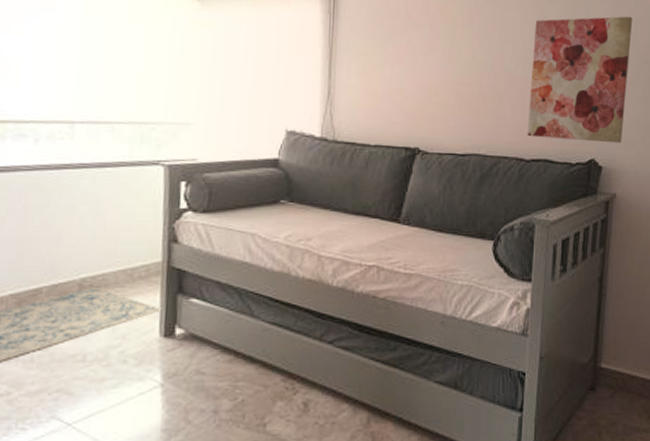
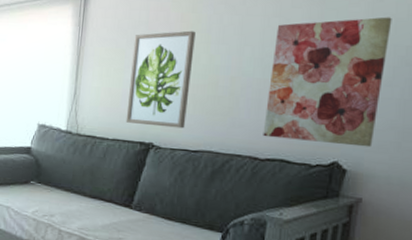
wall art: none [388,23,457,131] -> present [125,30,196,129]

